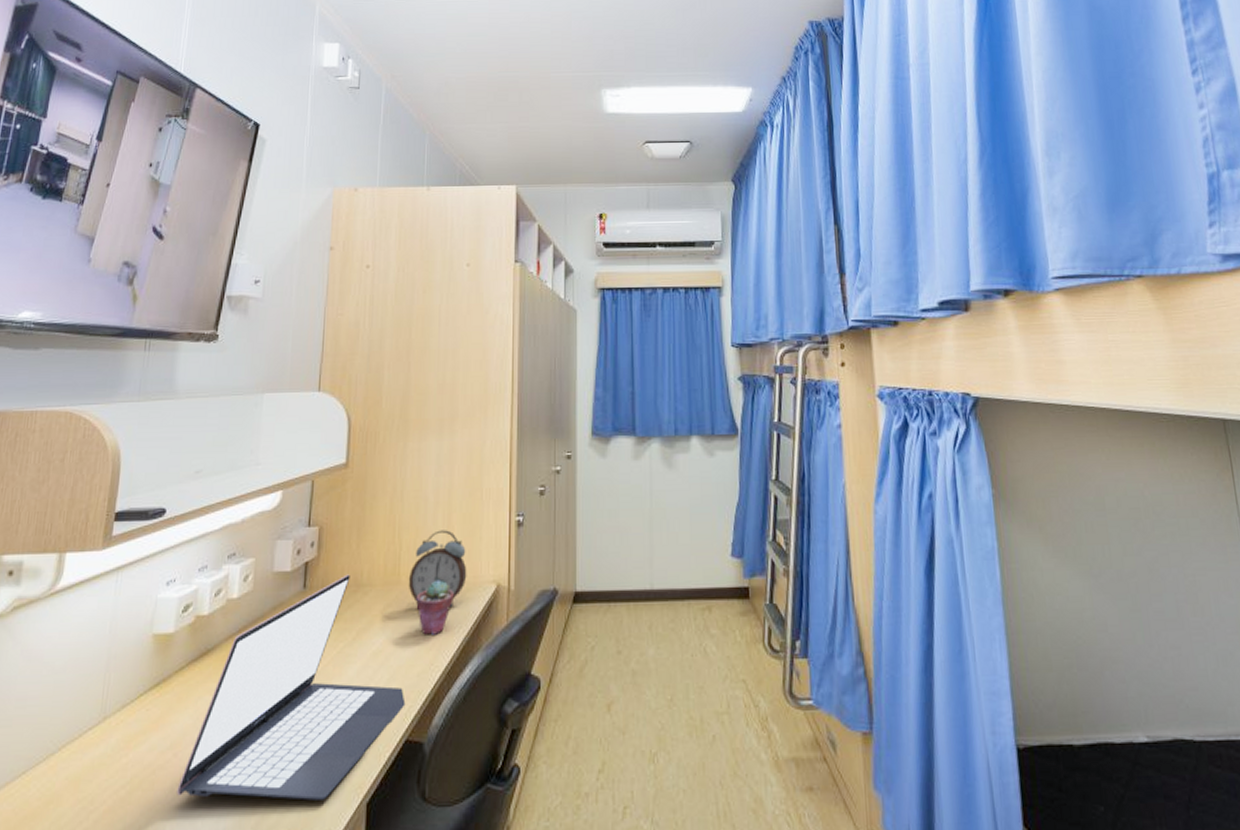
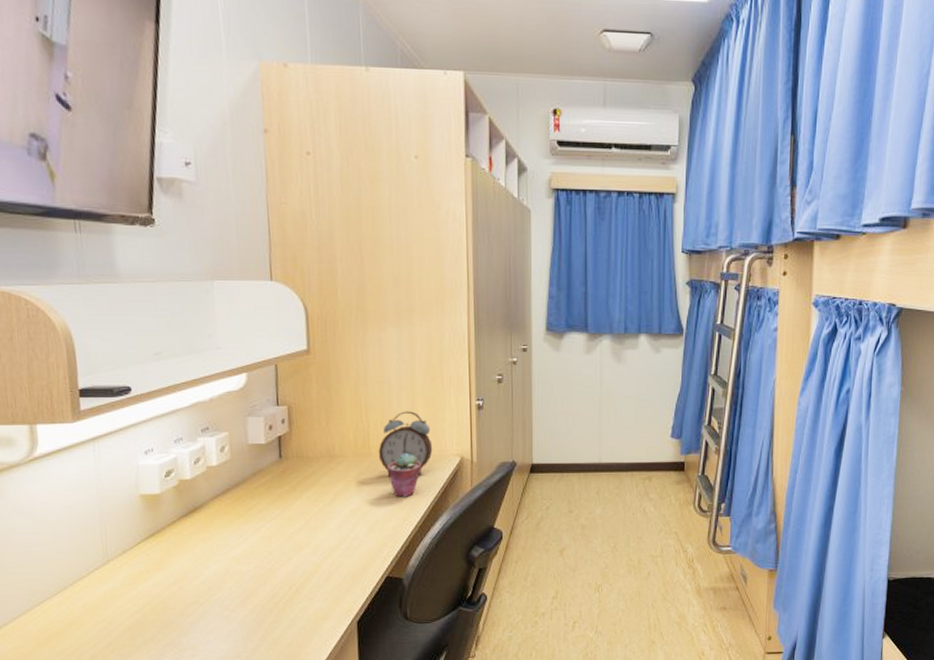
laptop: present [177,574,406,800] -> none [187,447,384,620]

